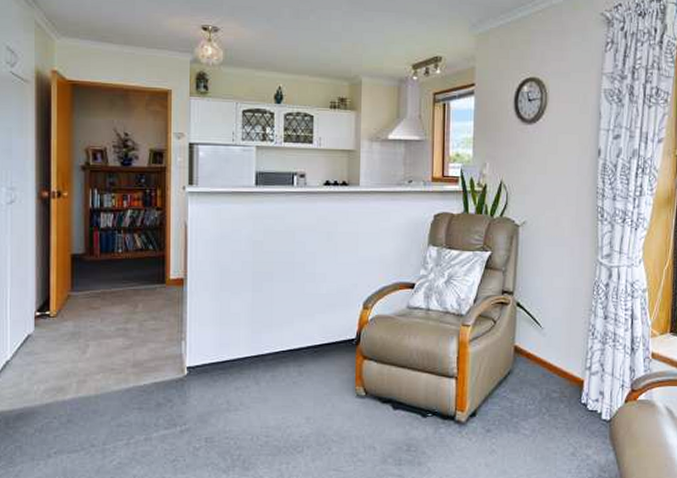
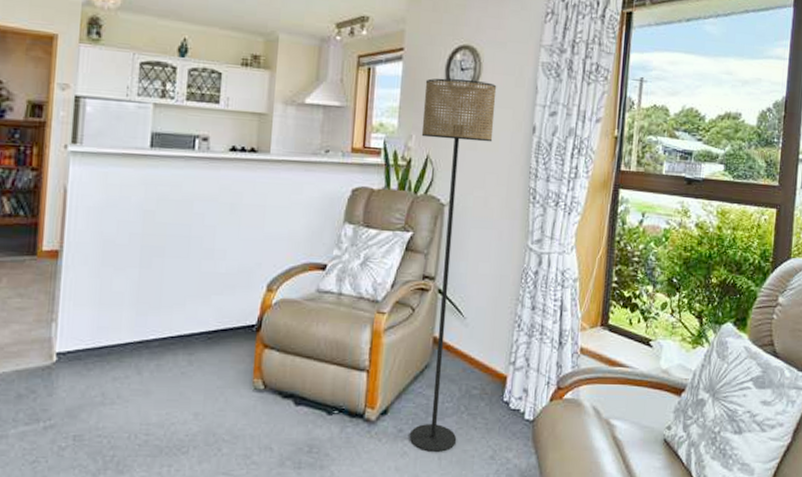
floor lamp: none [494,109,563,450] -> present [410,78,497,452]

